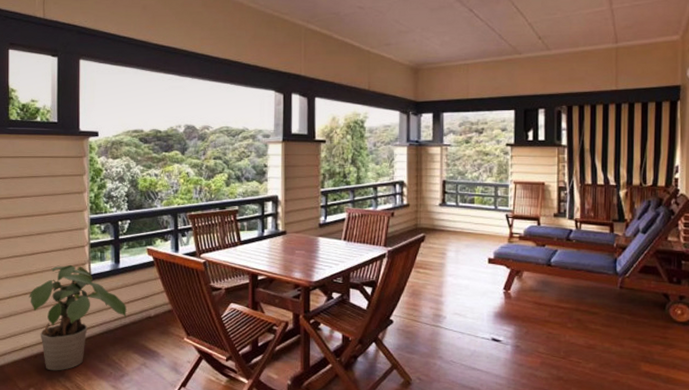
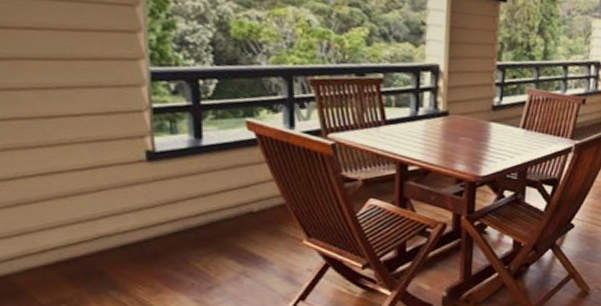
potted plant: present [29,264,127,371] -> none [48,136,215,282]

